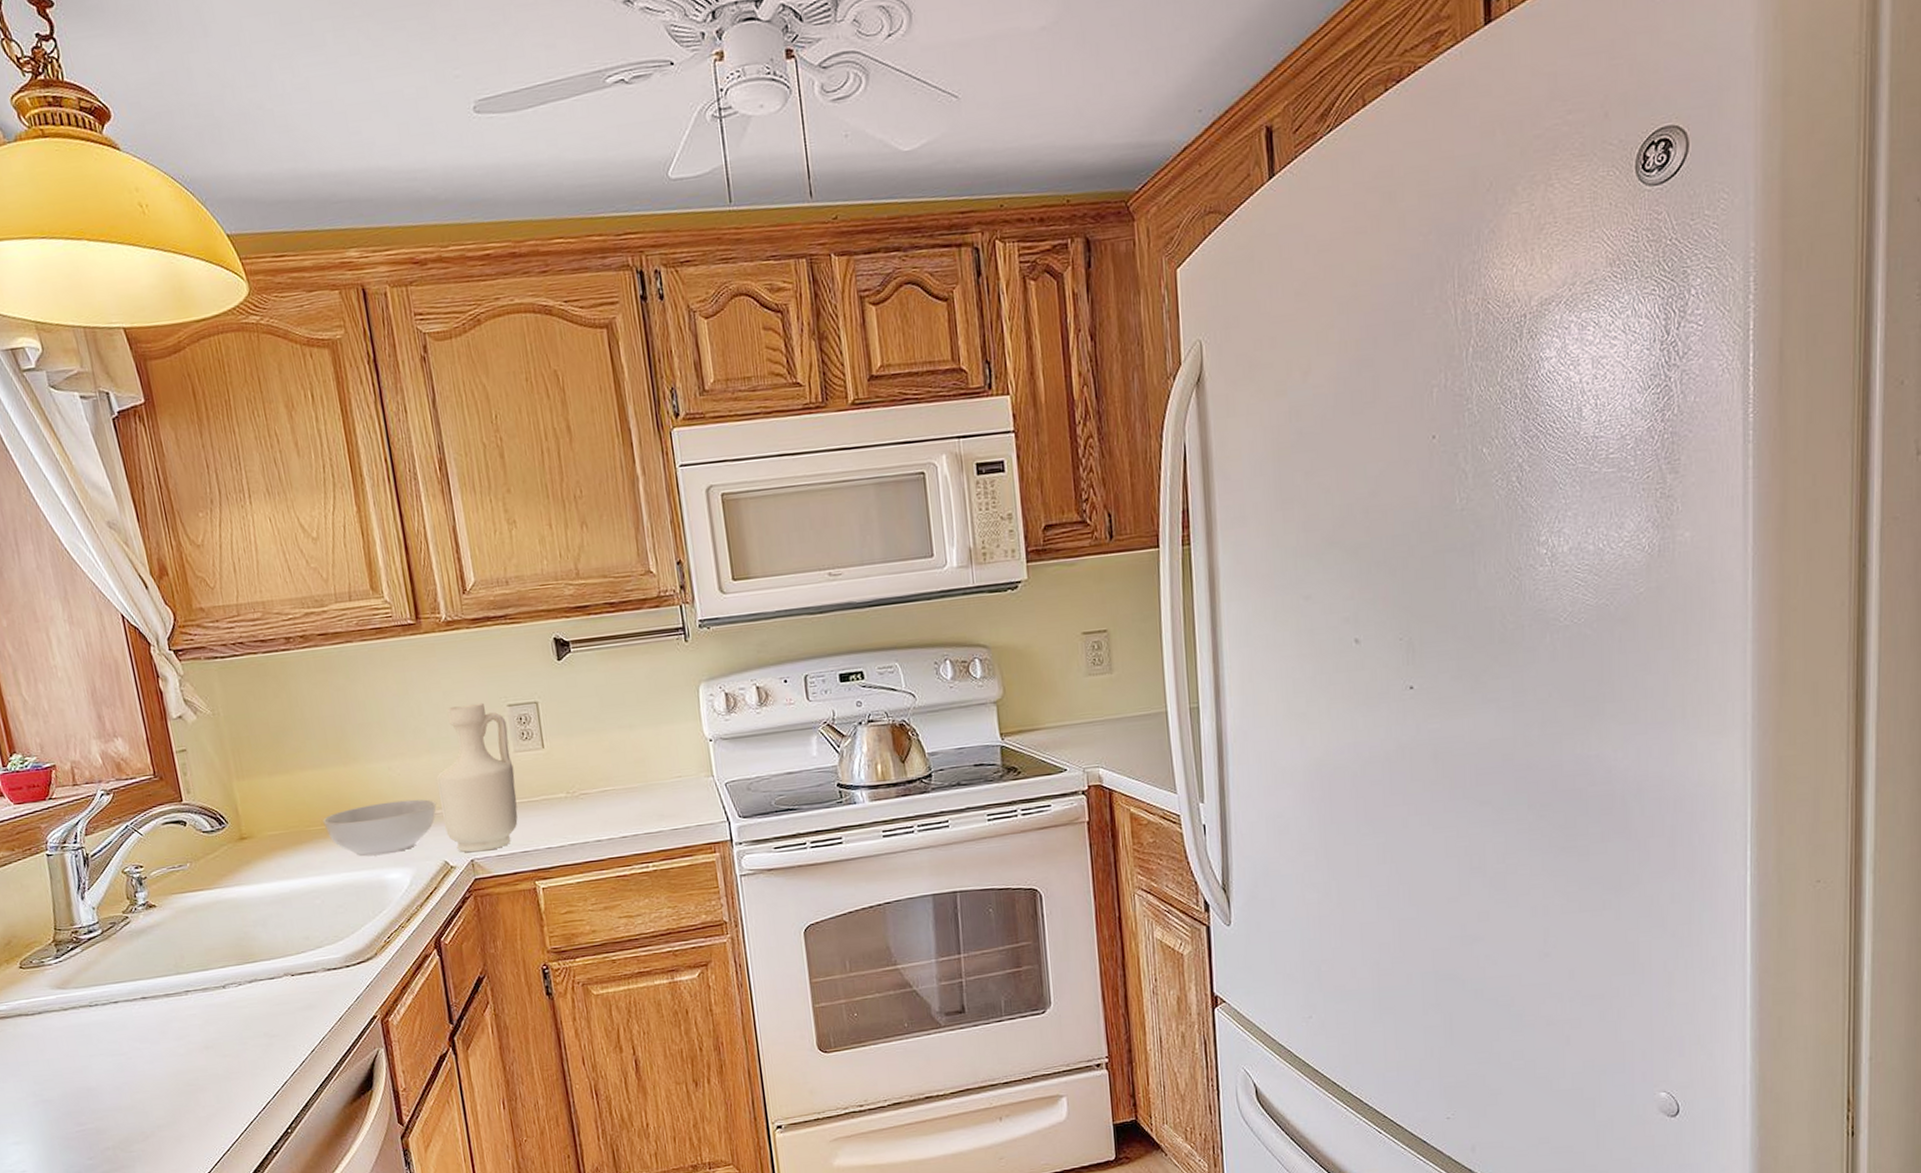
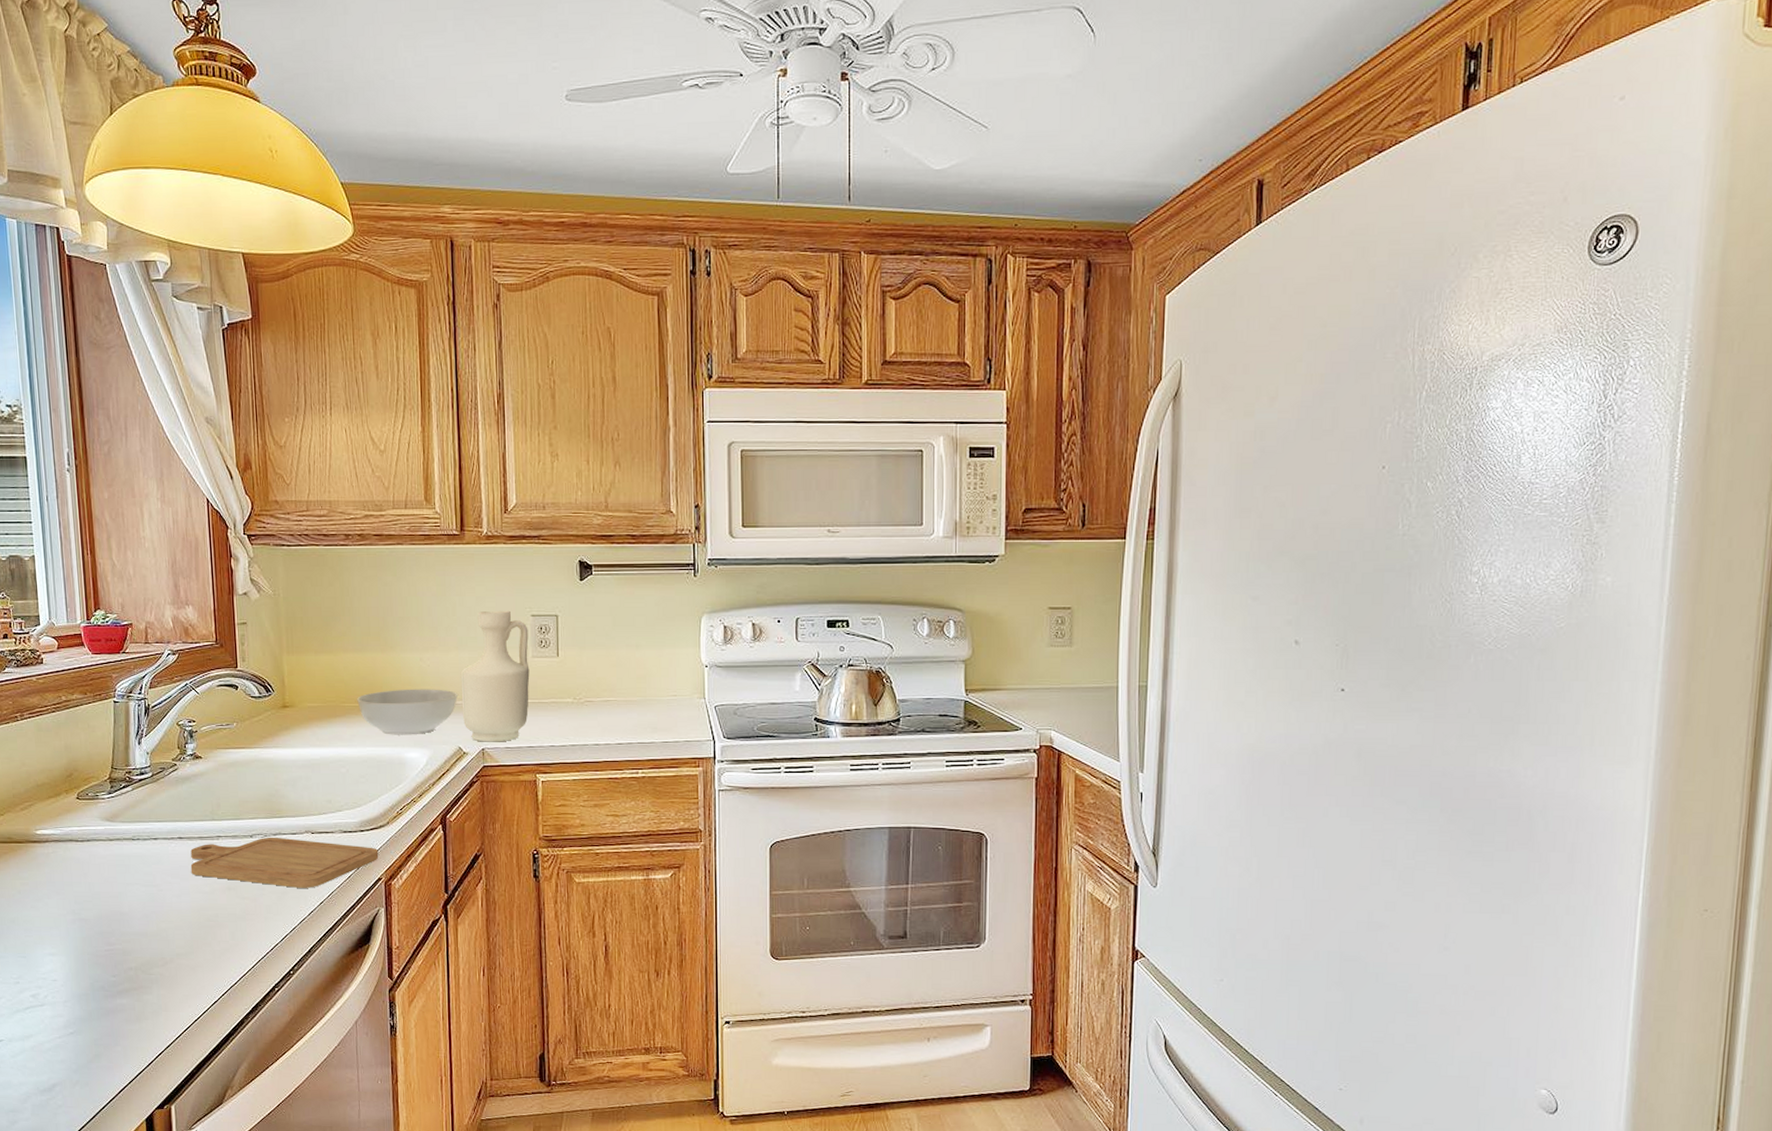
chopping board: none [157,983,371,1038] -> present [190,837,379,888]

